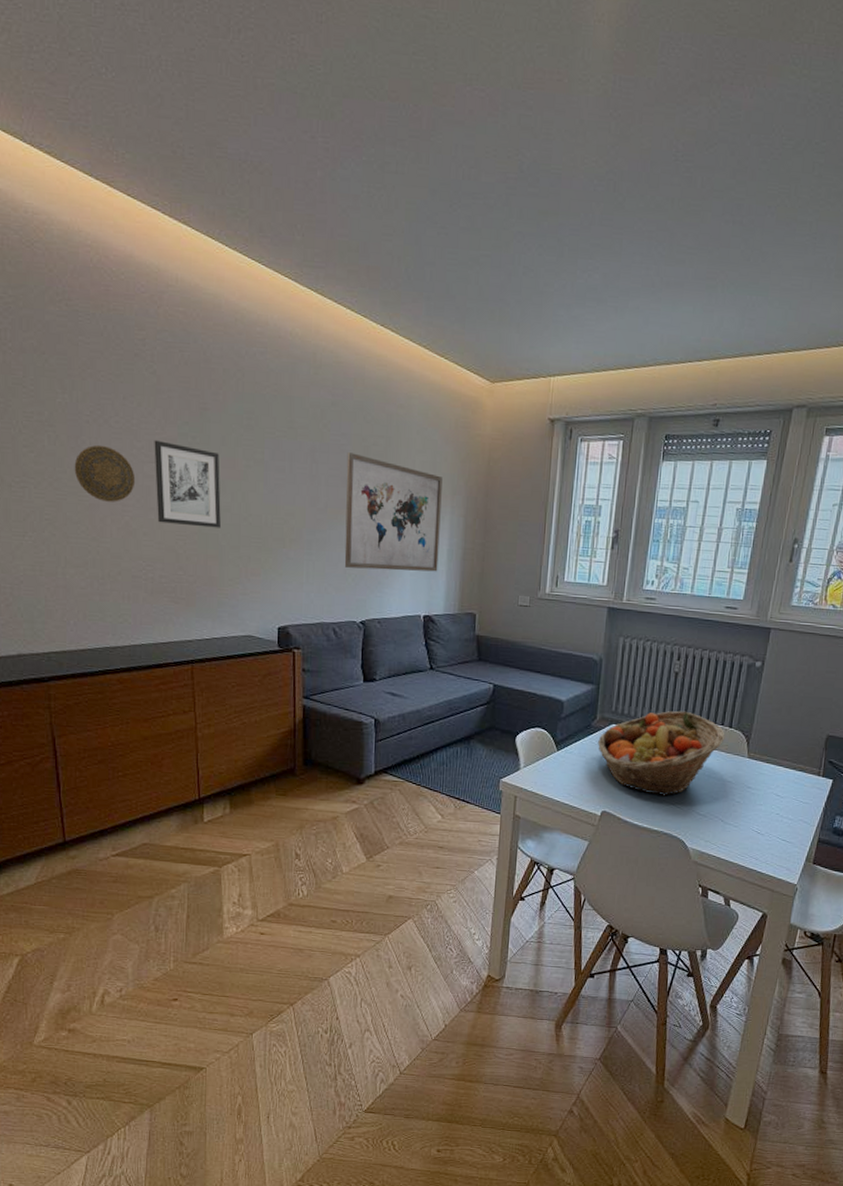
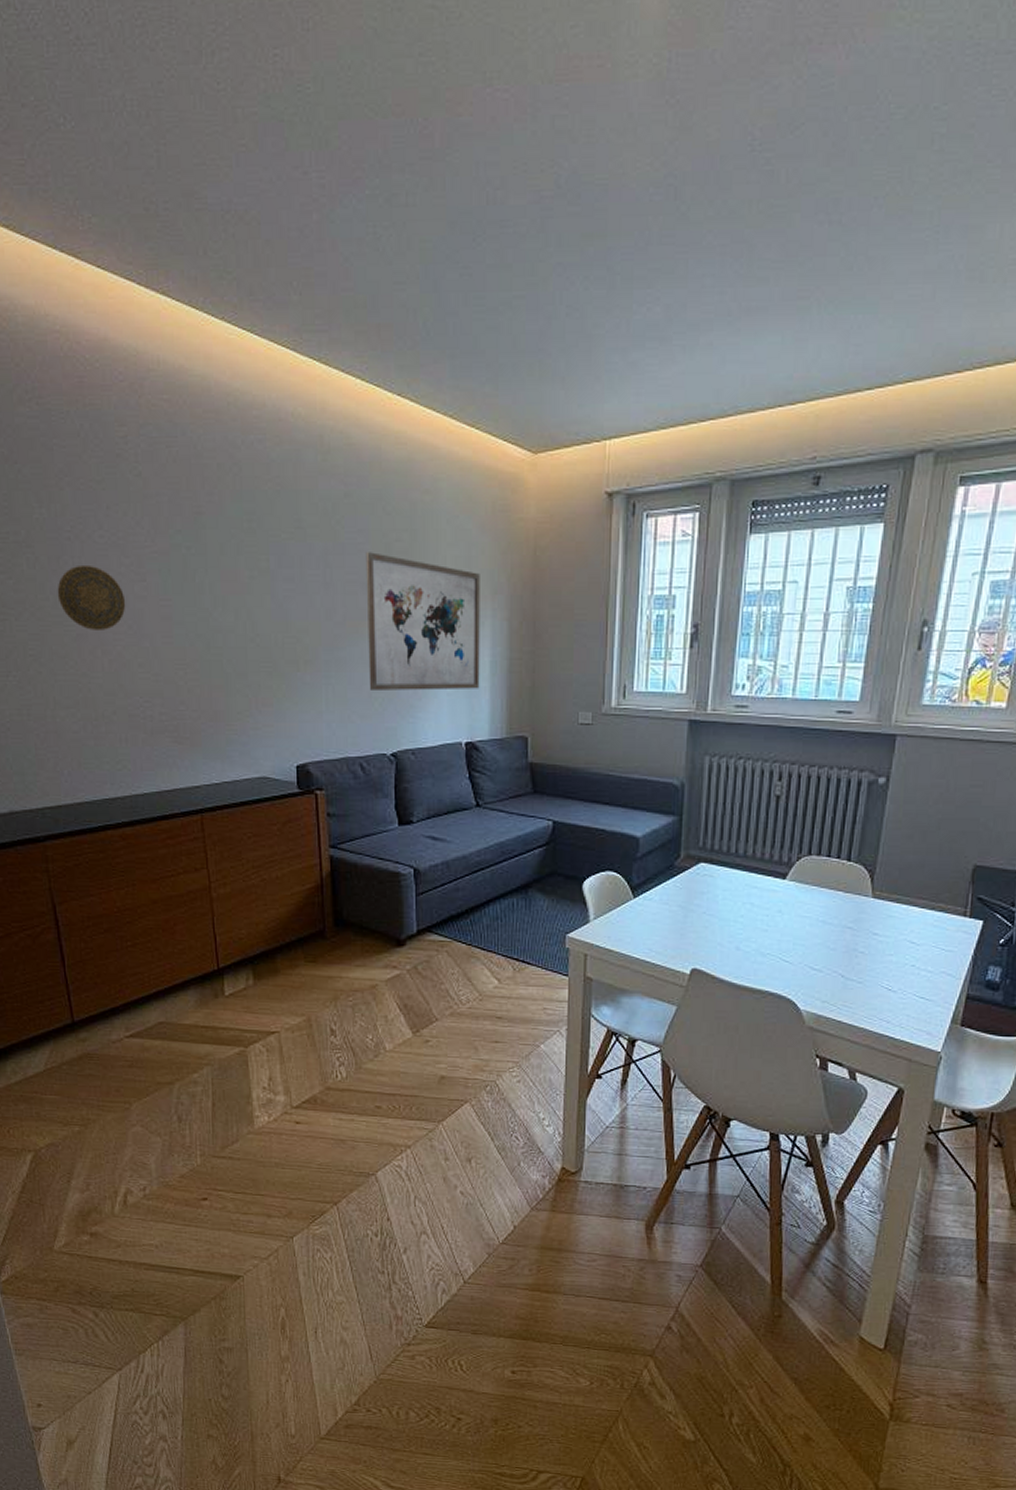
wall art: present [154,440,221,528] -> none [144,554,224,653]
fruit basket: present [598,711,725,796] -> none [683,843,843,949]

